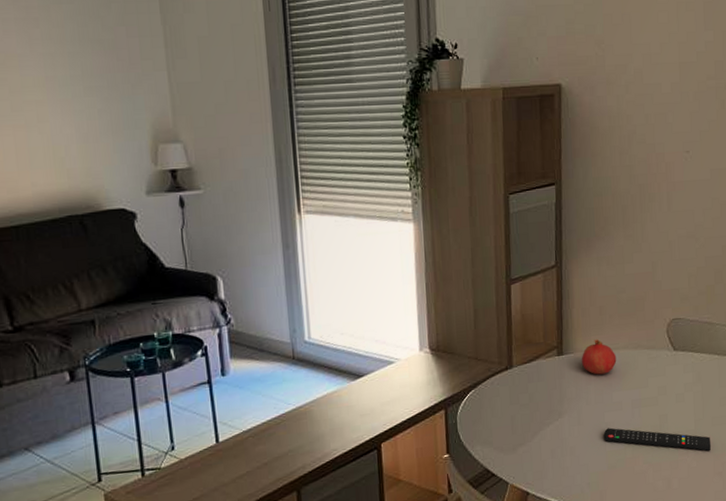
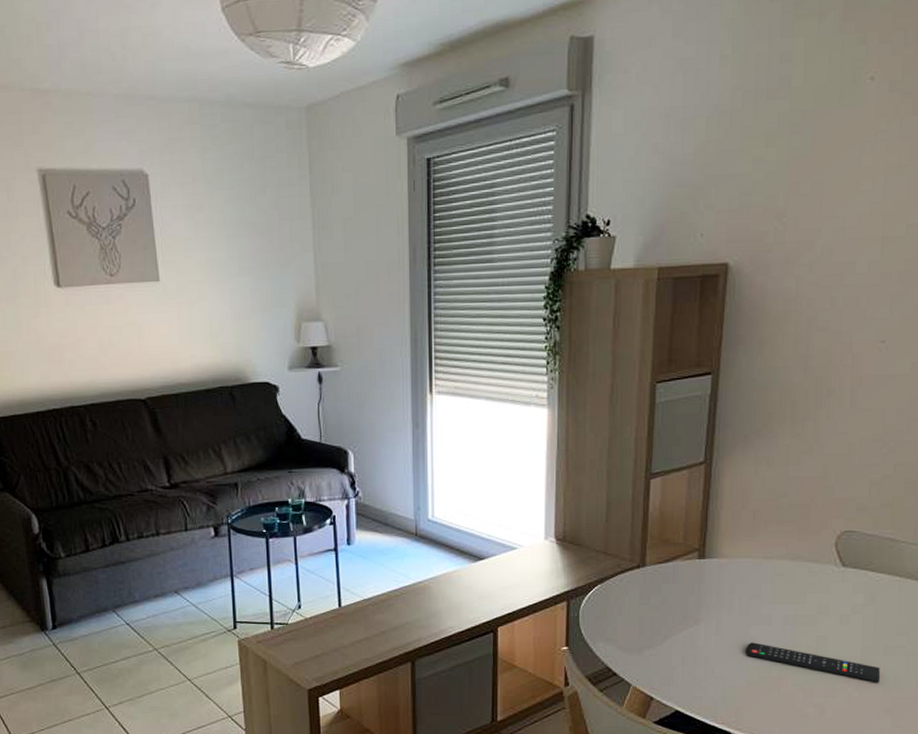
fruit: present [581,339,617,375] -> none [726,546,769,584]

